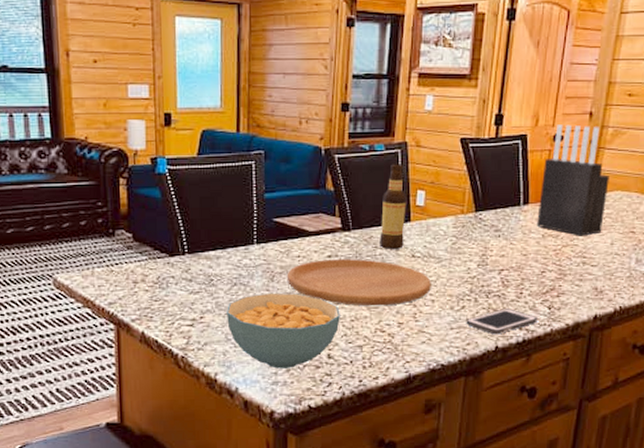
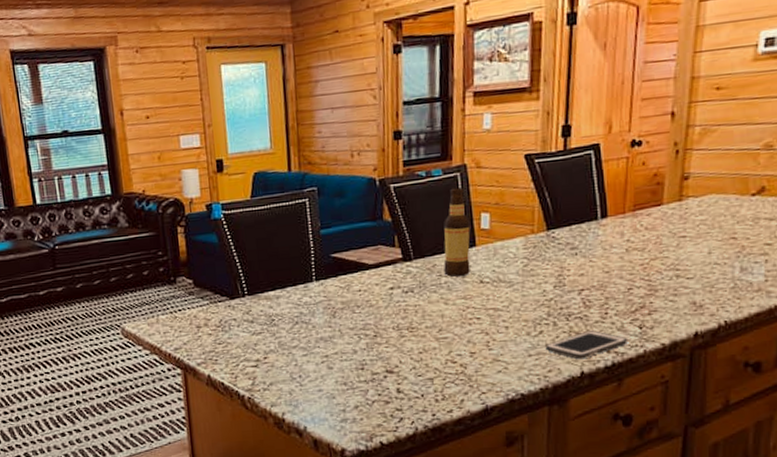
cereal bowl: present [227,293,340,369] -> none [290,328,408,406]
cutting board: present [286,259,431,306] -> none [348,289,504,337]
knife block: present [537,124,609,236] -> none [618,127,701,247]

